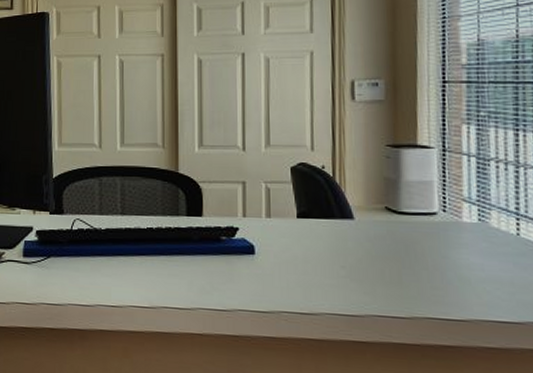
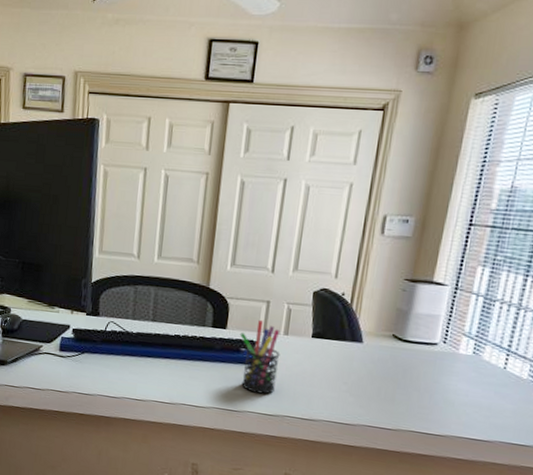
pen holder: none [217,202,265,288] -> present [239,319,280,395]

